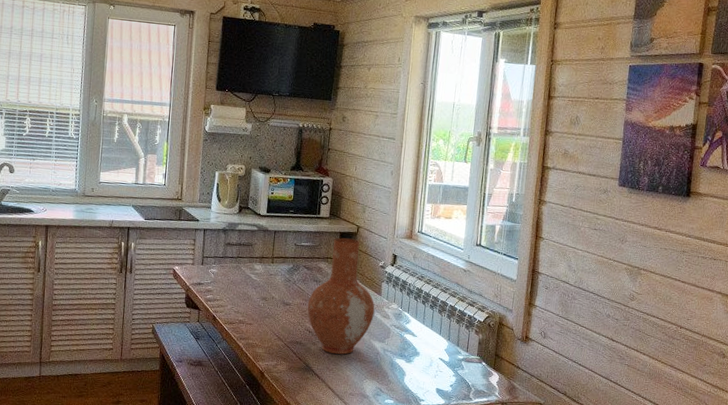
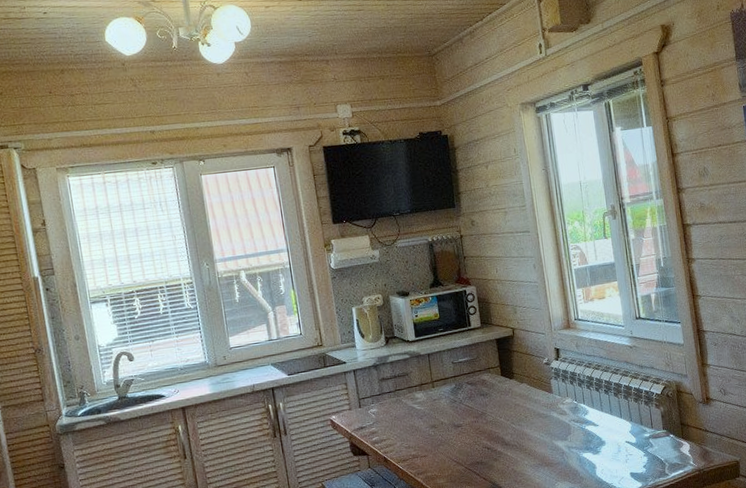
vase: present [307,237,375,355] -> none [479,342,551,465]

